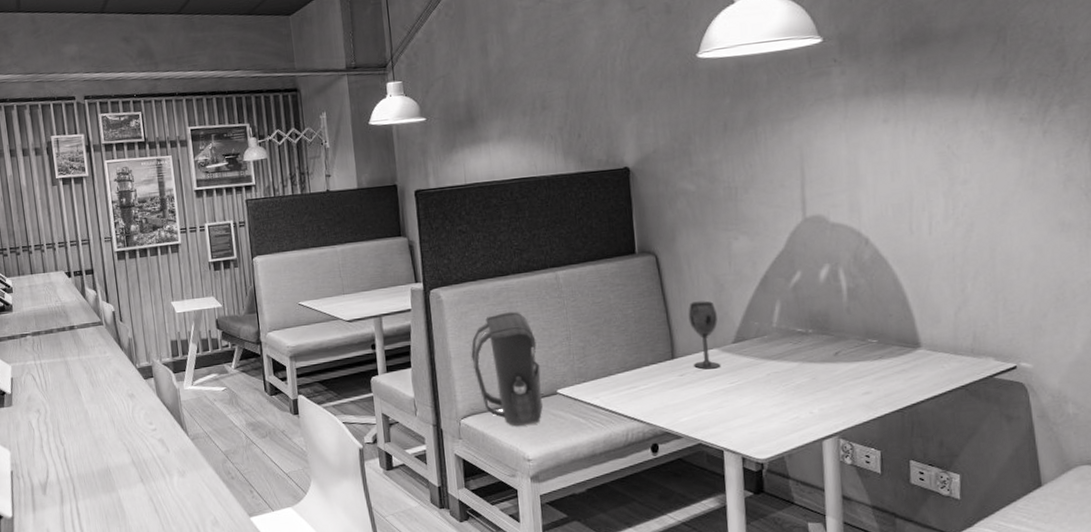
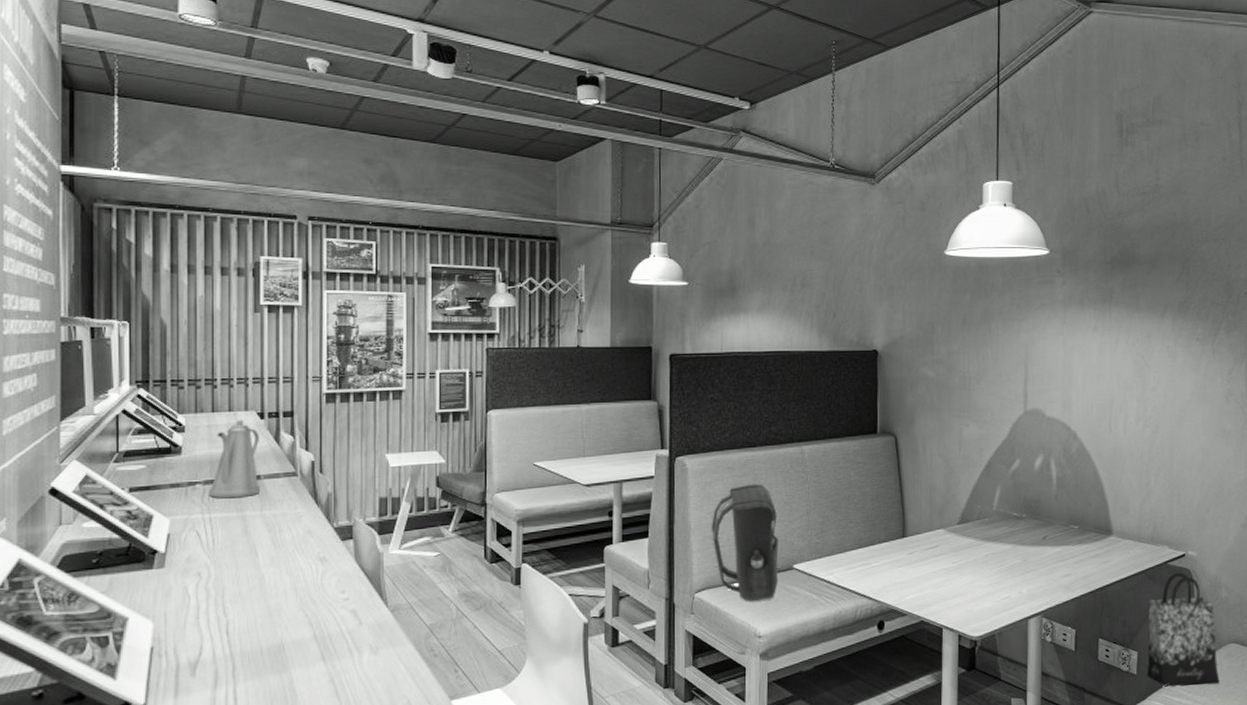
coffee pot: none [36,279,76,347] -> present [208,420,261,499]
wine glass: present [688,301,720,370] -> none [920,482,946,549]
shopping bag: none [970,386,1070,512] -> present [1146,572,1220,686]

